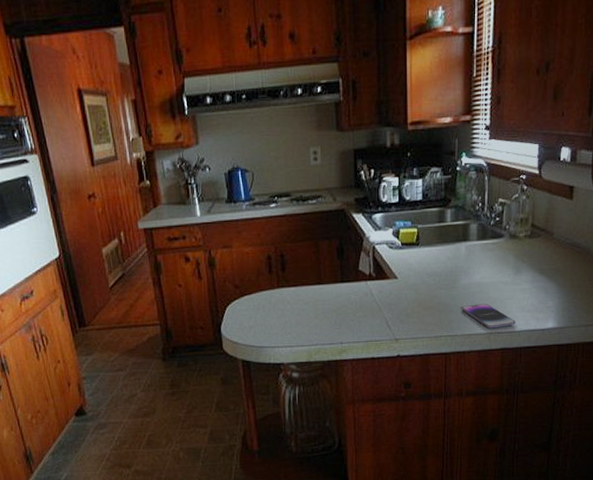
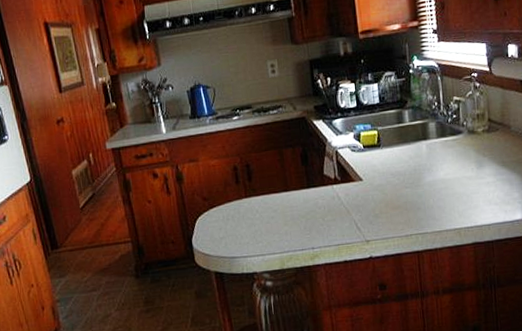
smartphone: present [462,304,515,329] -> none [429,199,484,224]

